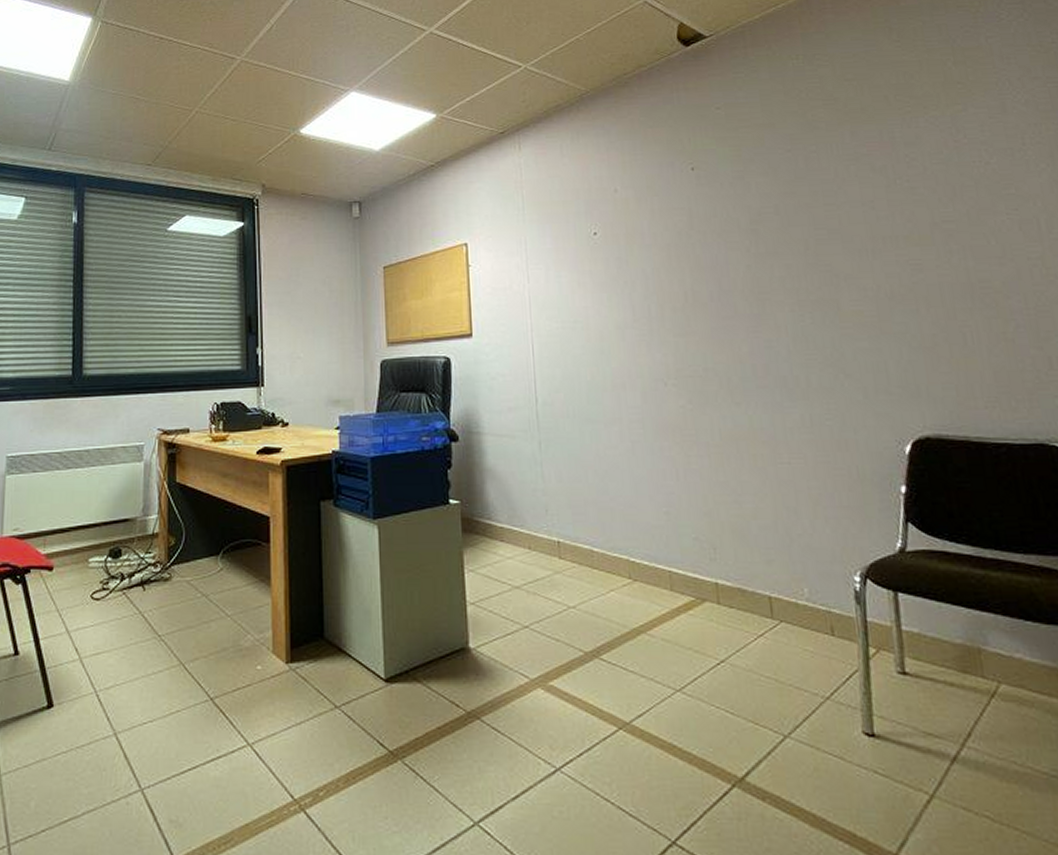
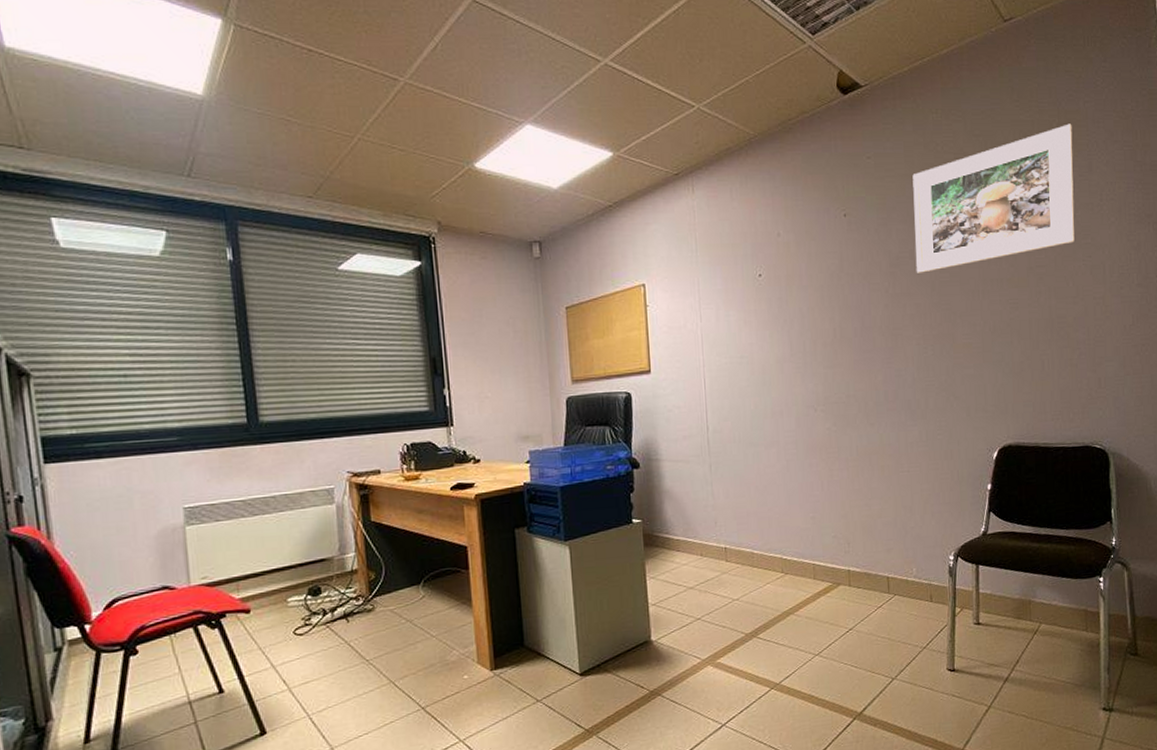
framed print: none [772,61,992,230] -> present [912,123,1075,273]

